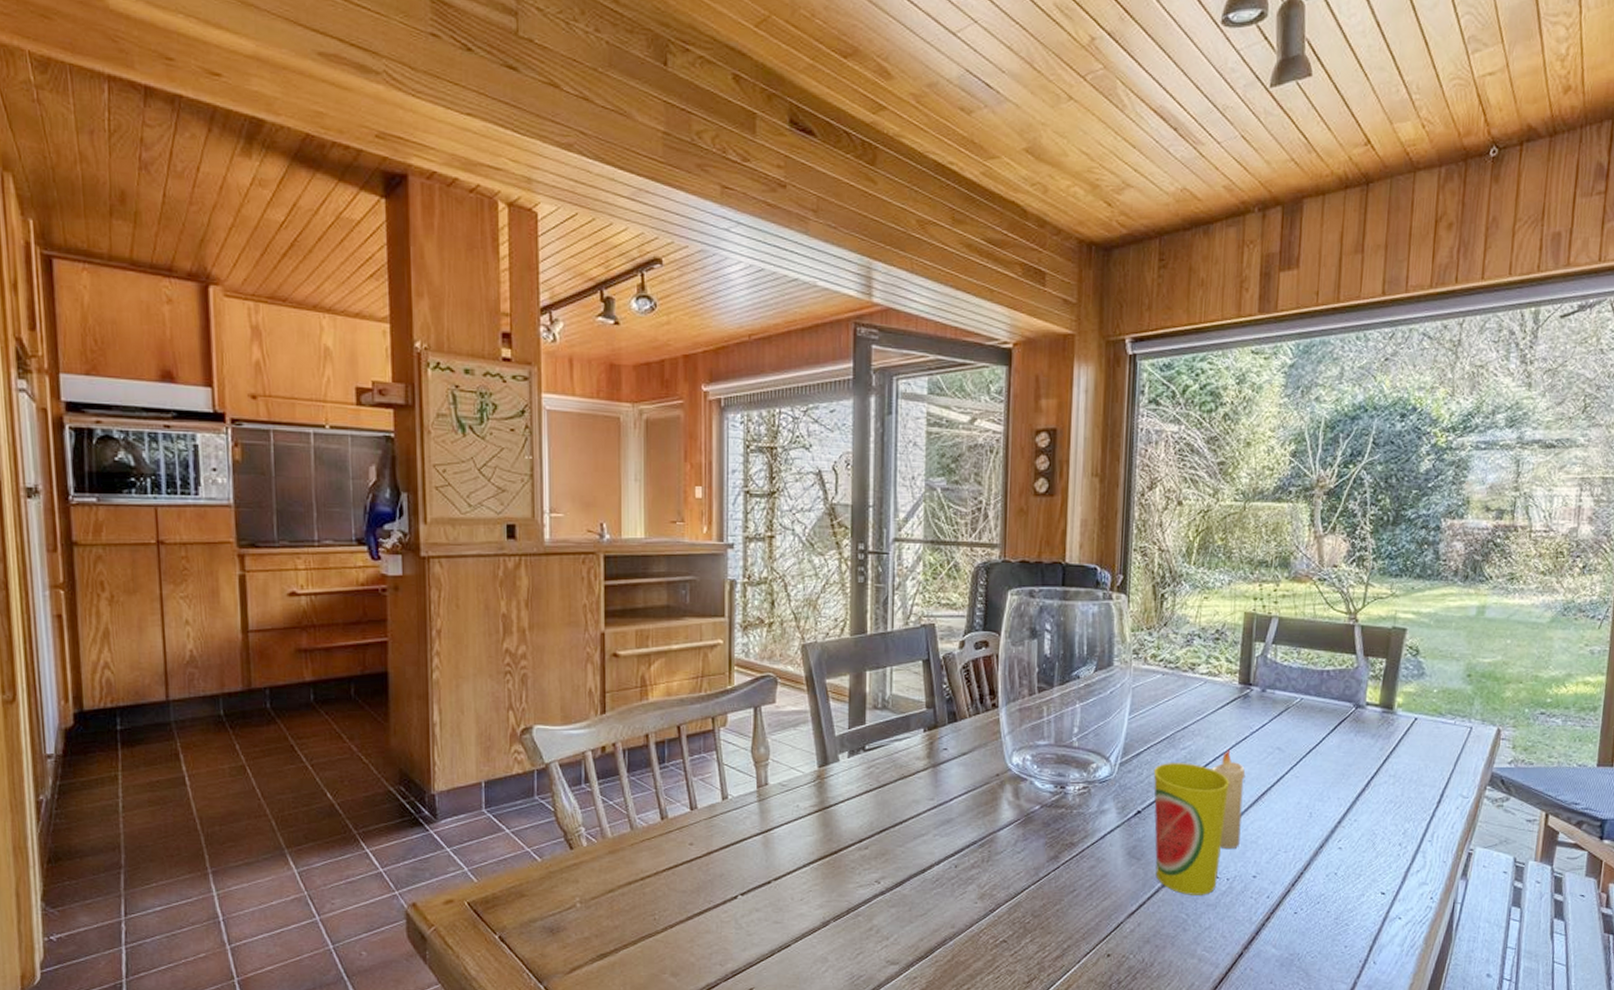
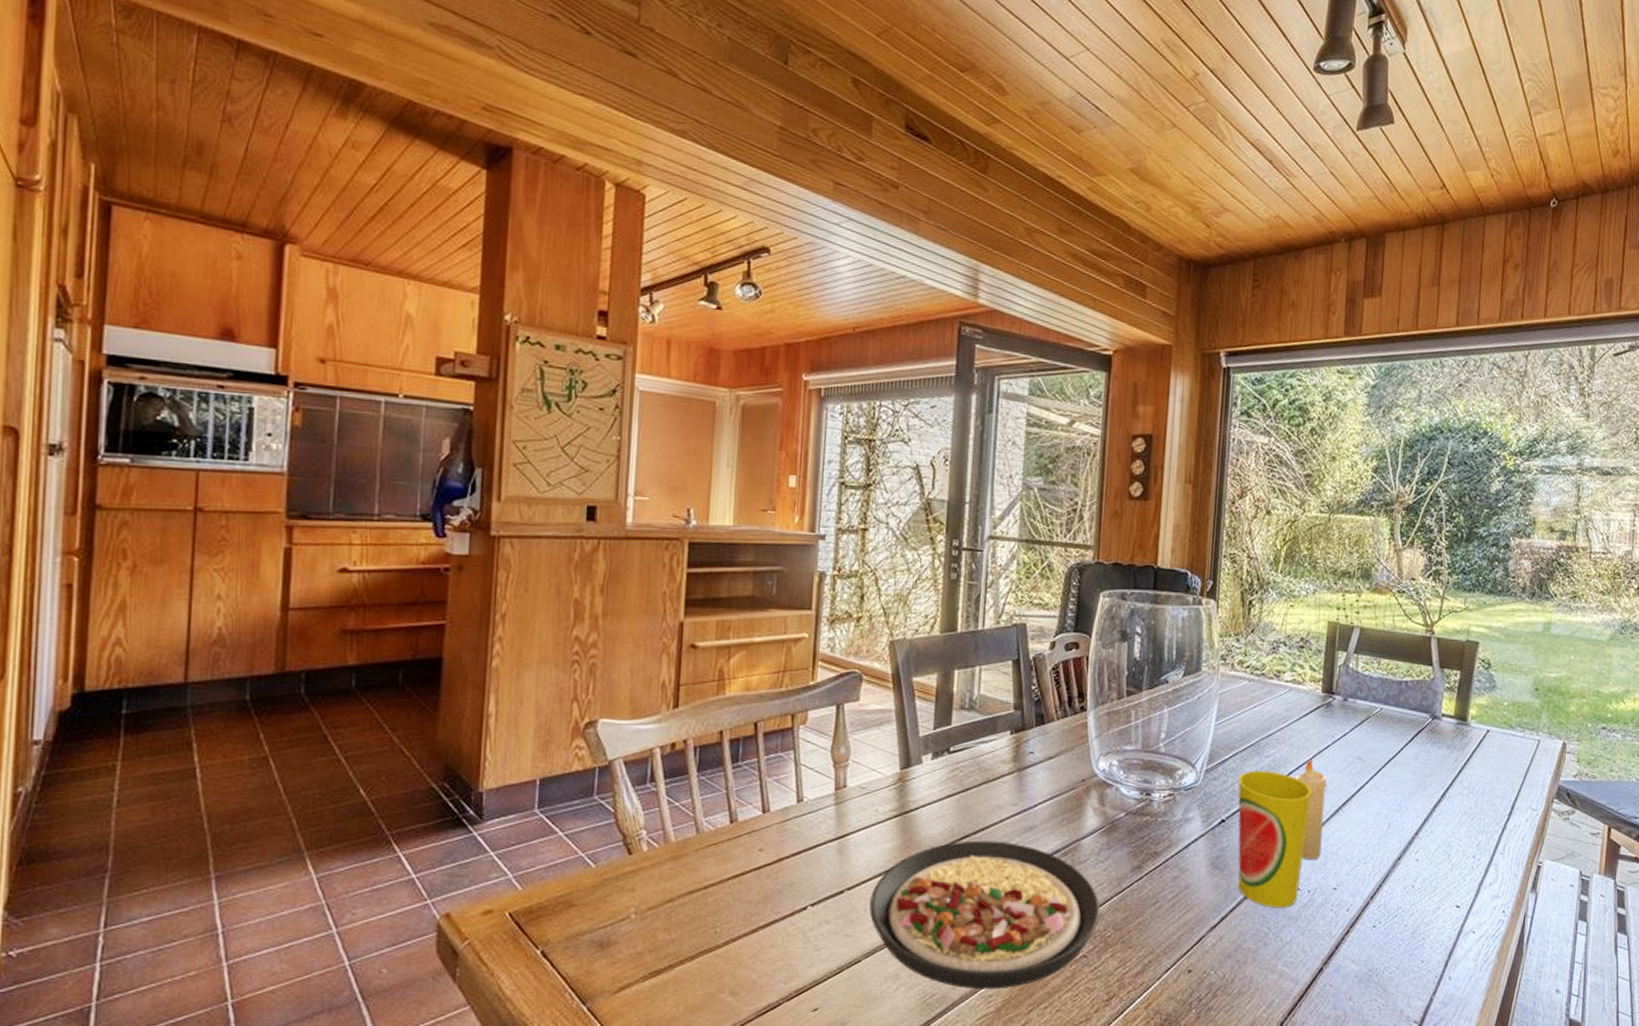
plate: none [796,833,1019,972] -> present [869,840,1101,989]

